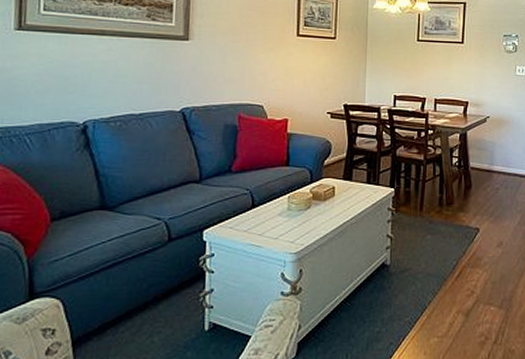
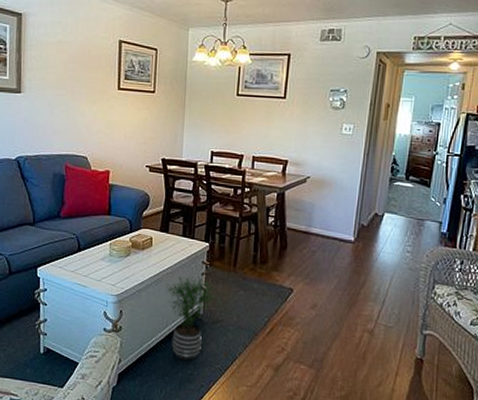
potted plant: none [350,225,409,318] -> present [166,276,222,361]

